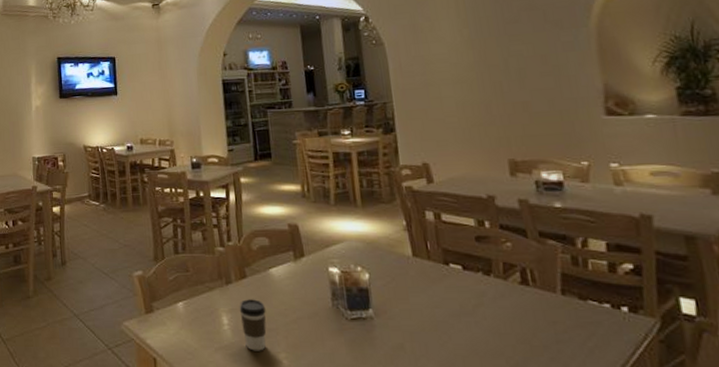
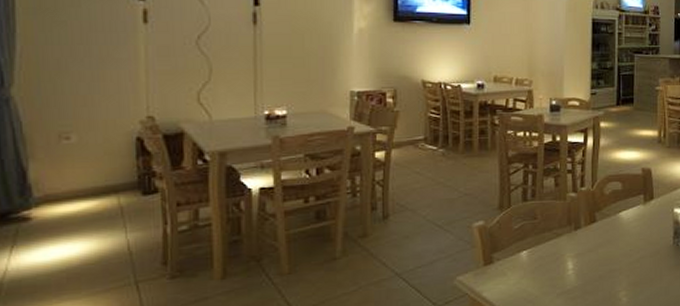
coffee cup: present [239,299,267,351] -> none [585,242,612,293]

